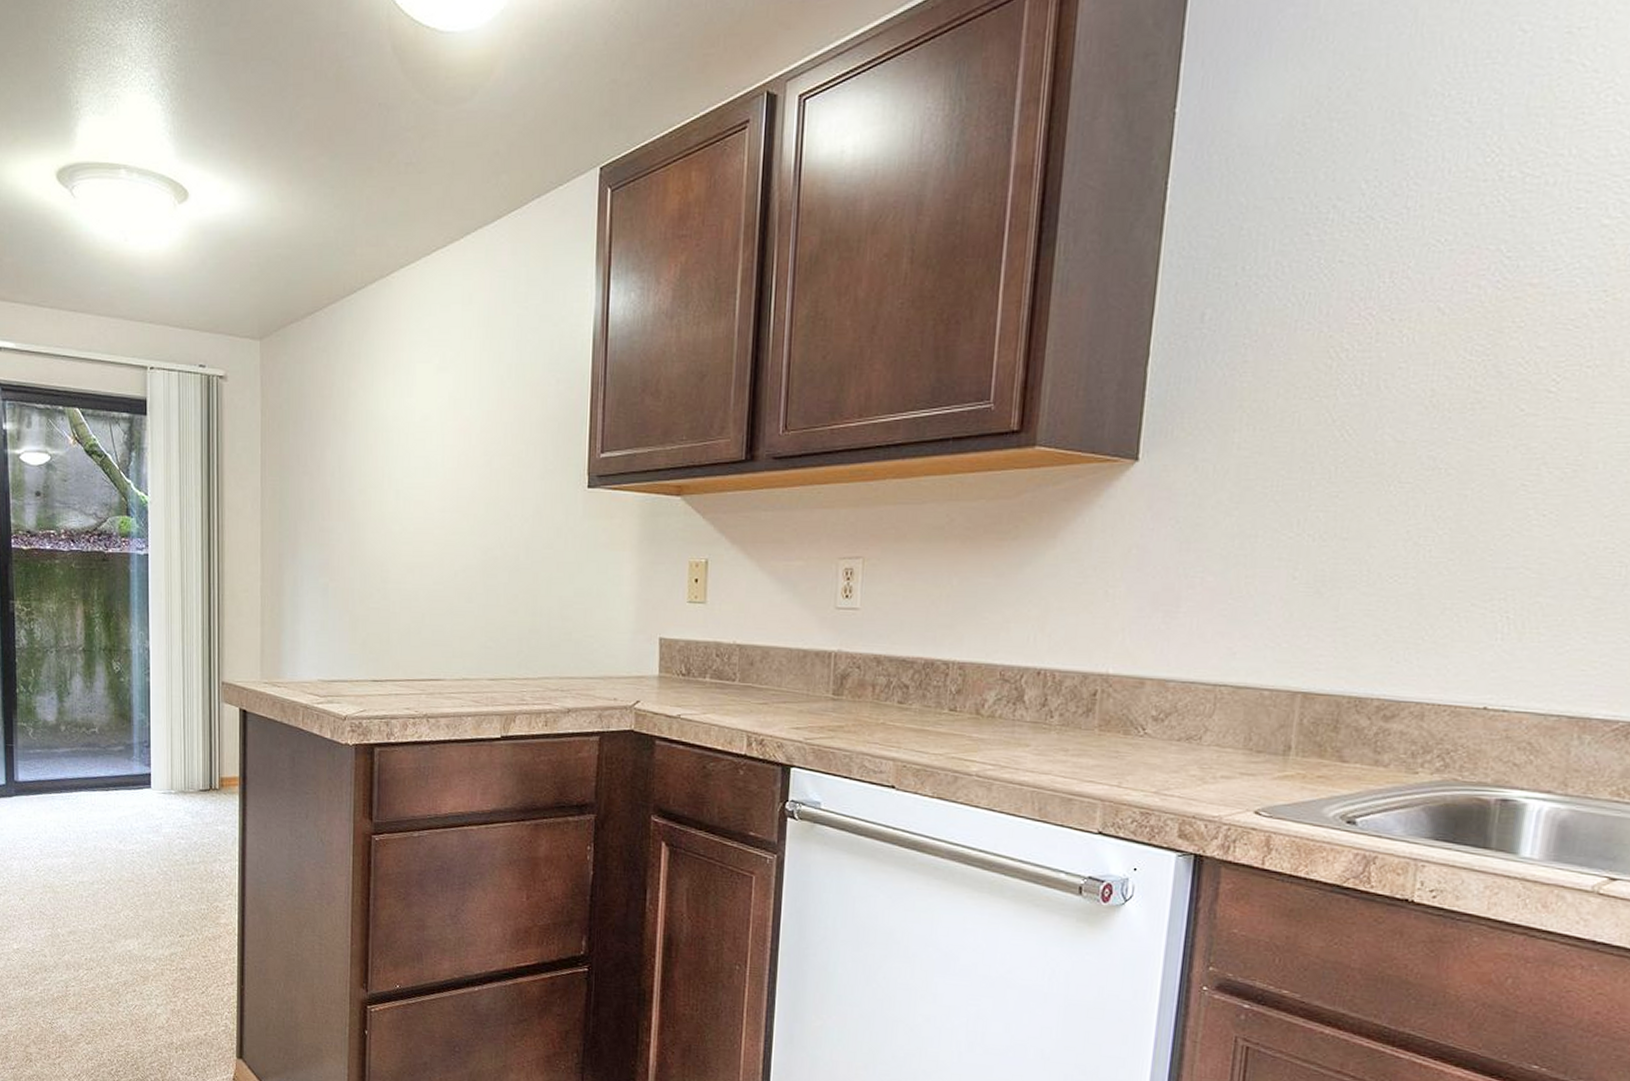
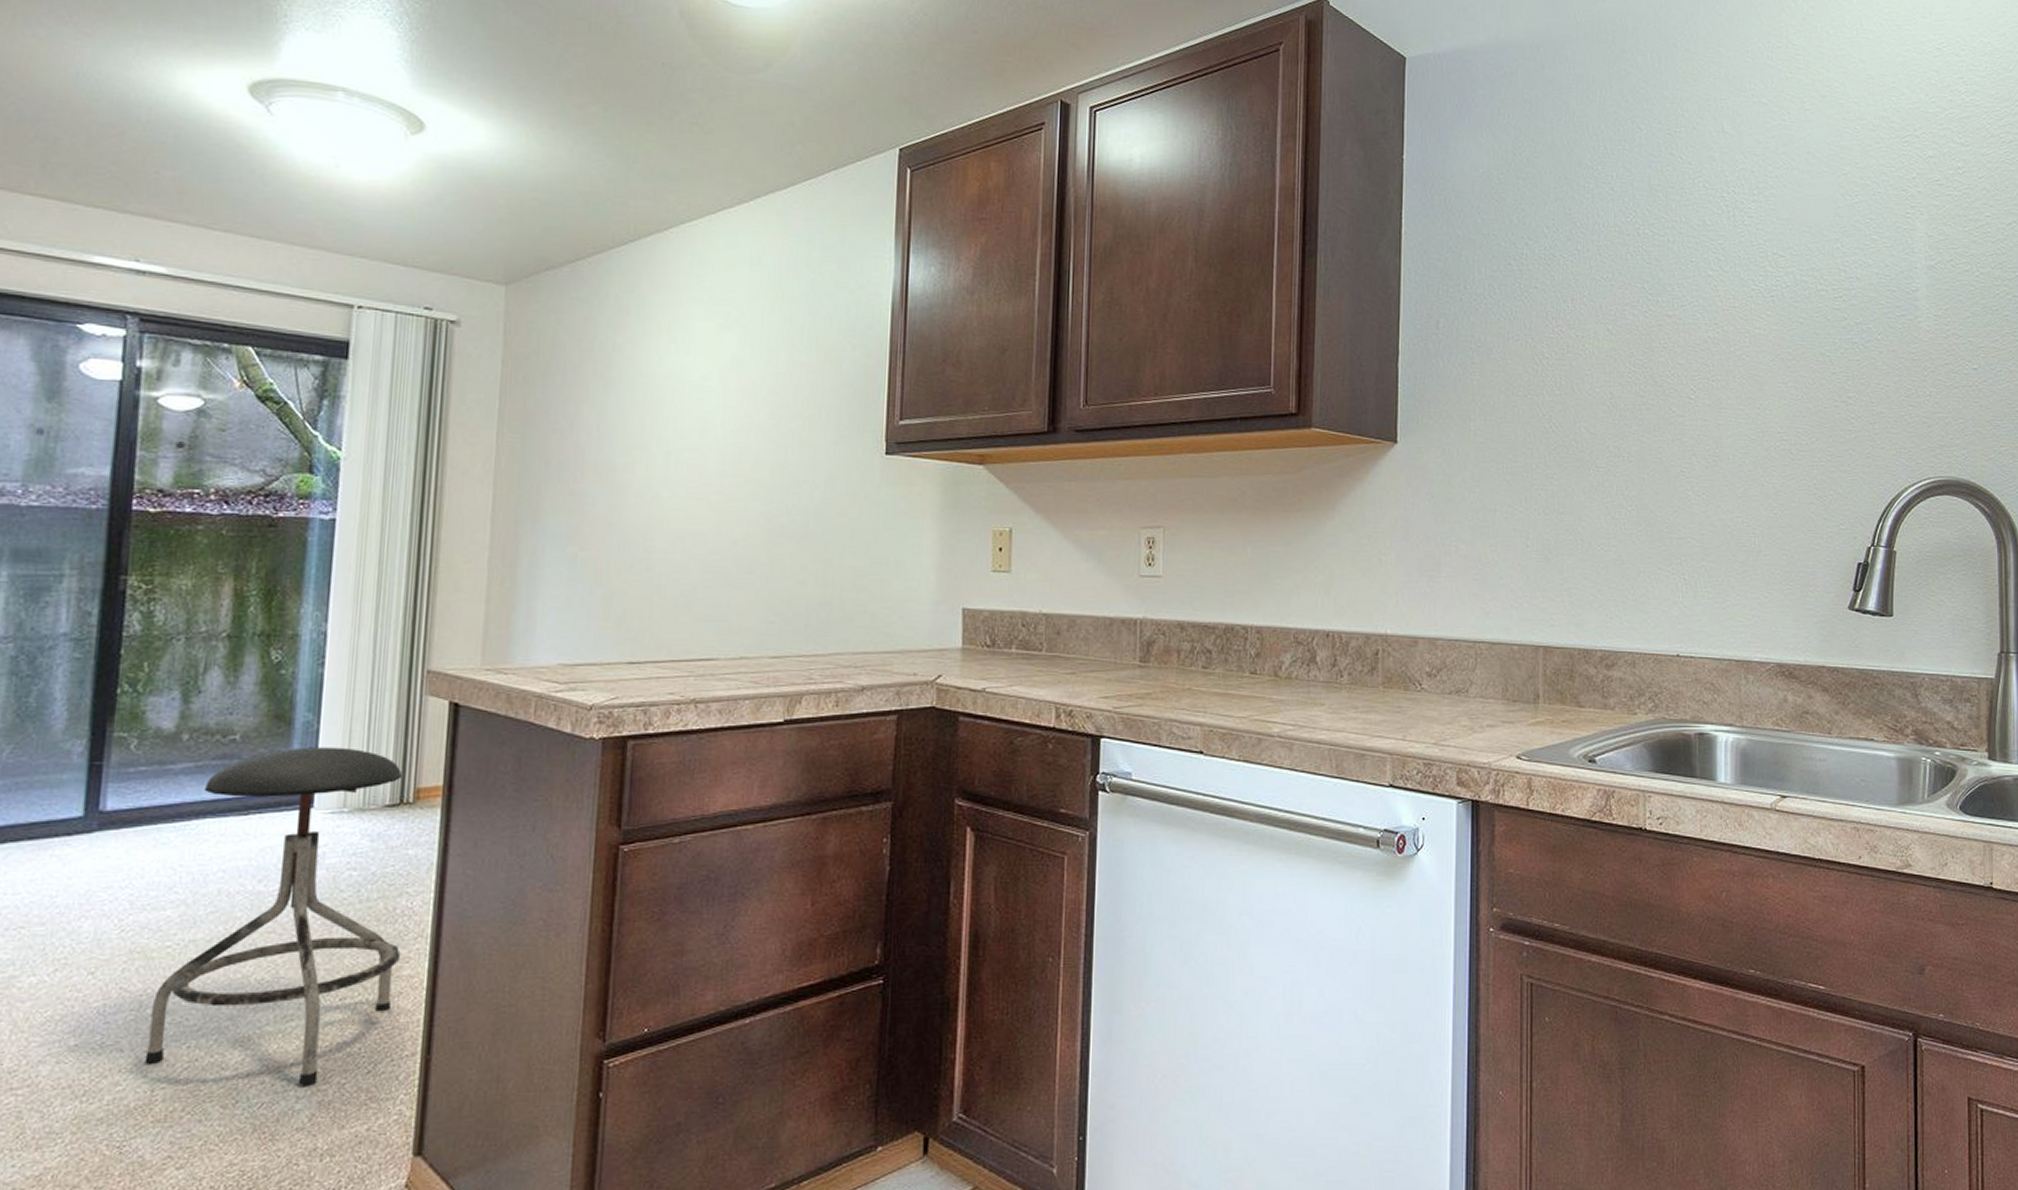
stool: none [60,740,218,997] -> present [144,747,403,1085]

